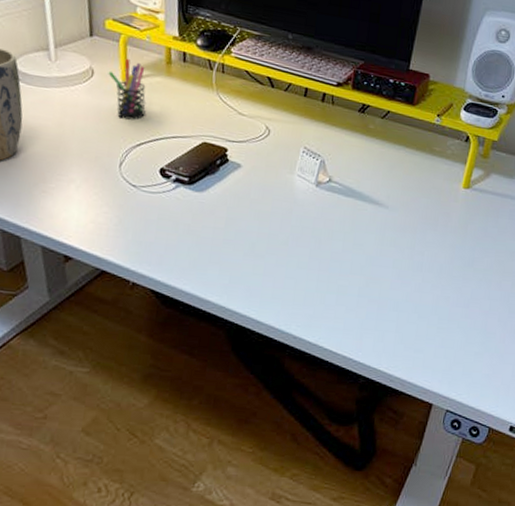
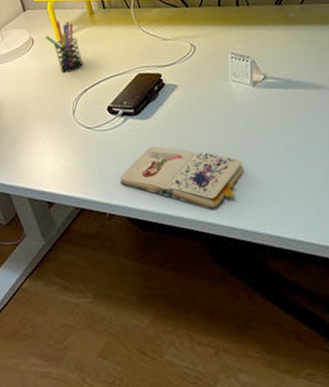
paperback book: none [154,222,287,301] -> present [120,146,244,210]

